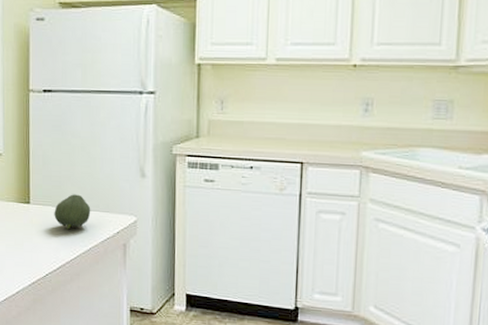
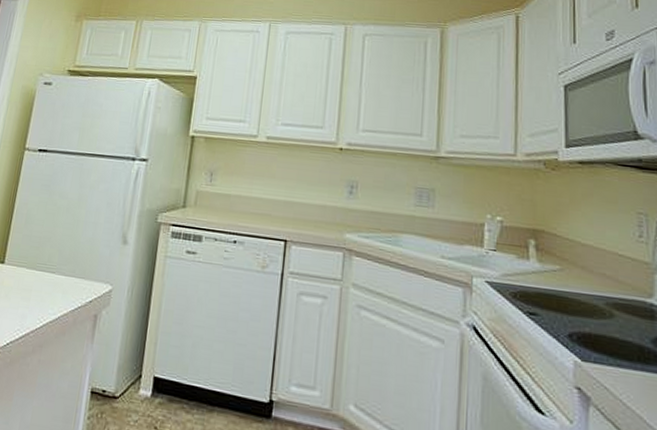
fruit: present [54,194,91,230] -> none [26,256,67,295]

